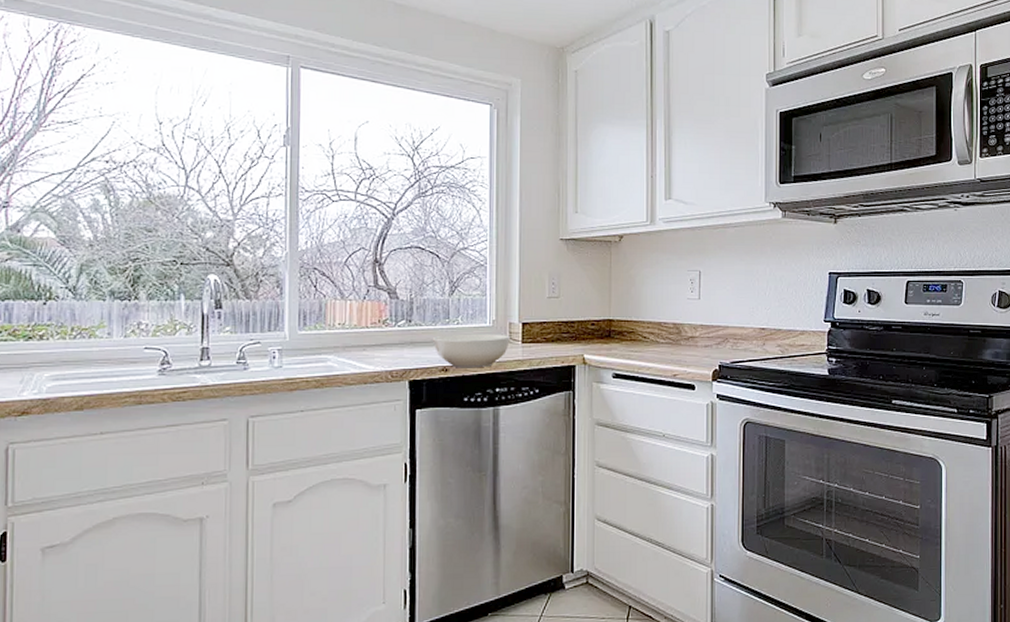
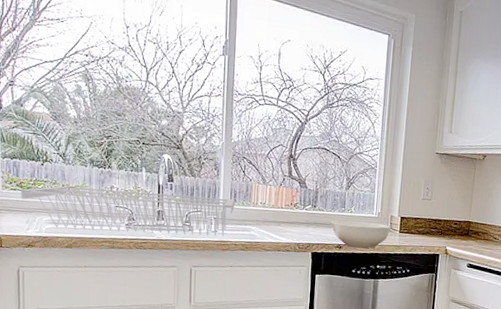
dish rack: none [14,323,304,385] -> present [21,185,235,237]

